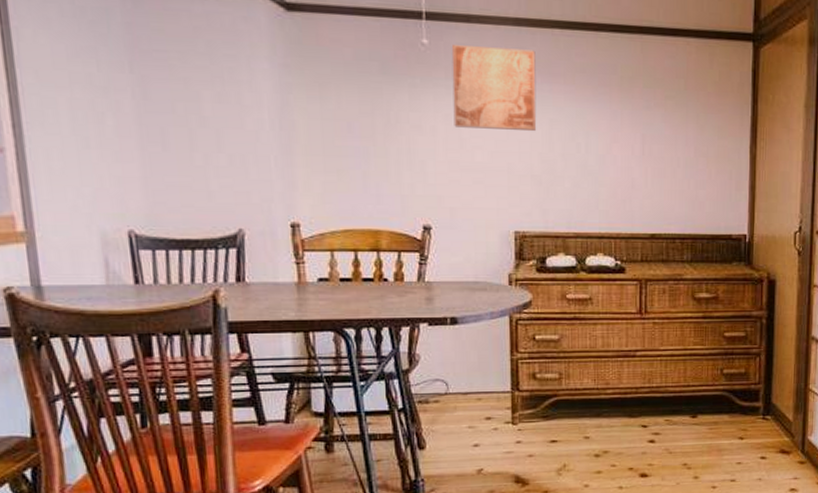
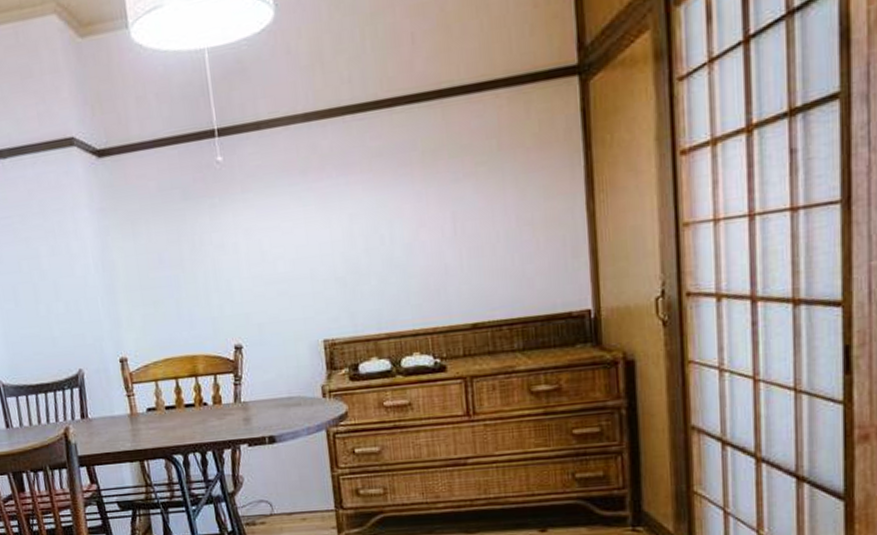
wall art: present [451,44,537,132] -> none [244,143,337,241]

